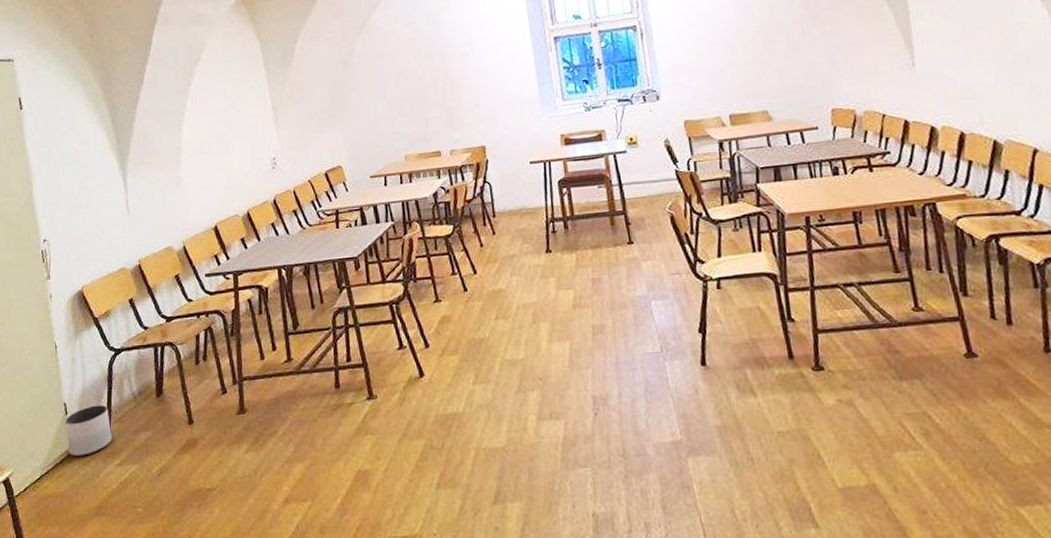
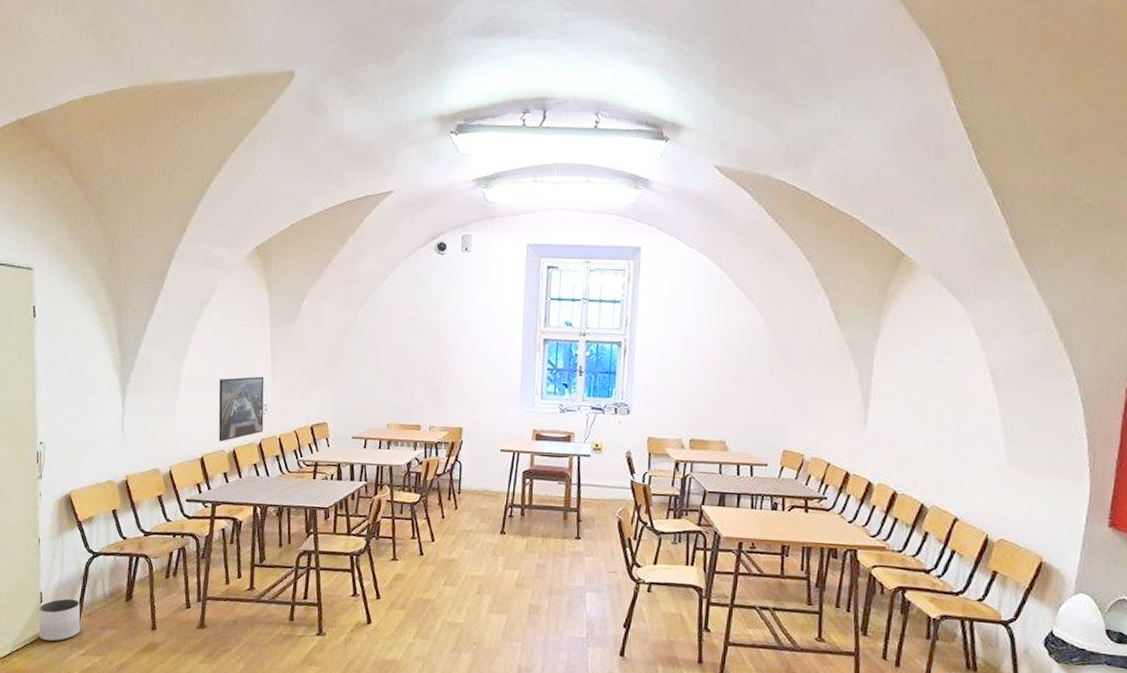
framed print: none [222,129,276,206] -> present [218,376,265,442]

